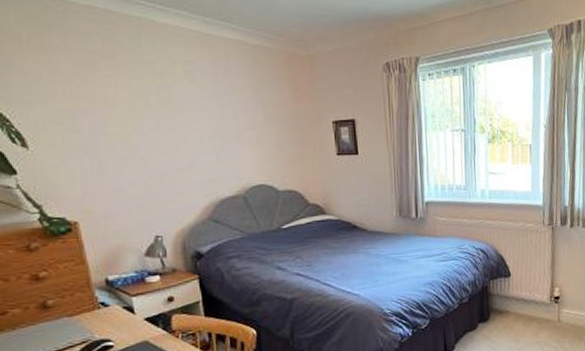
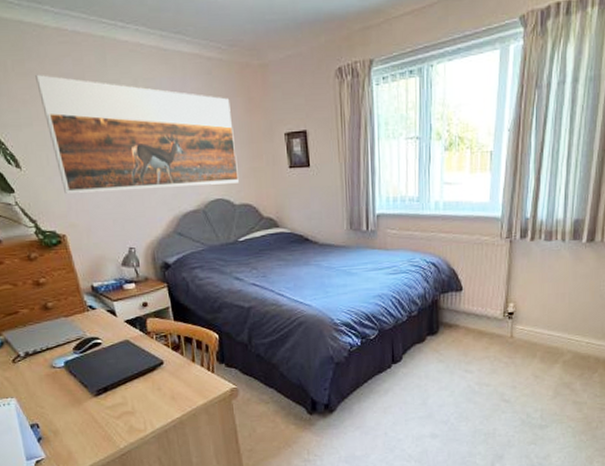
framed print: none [56,49,283,176] -> present [35,74,239,194]

